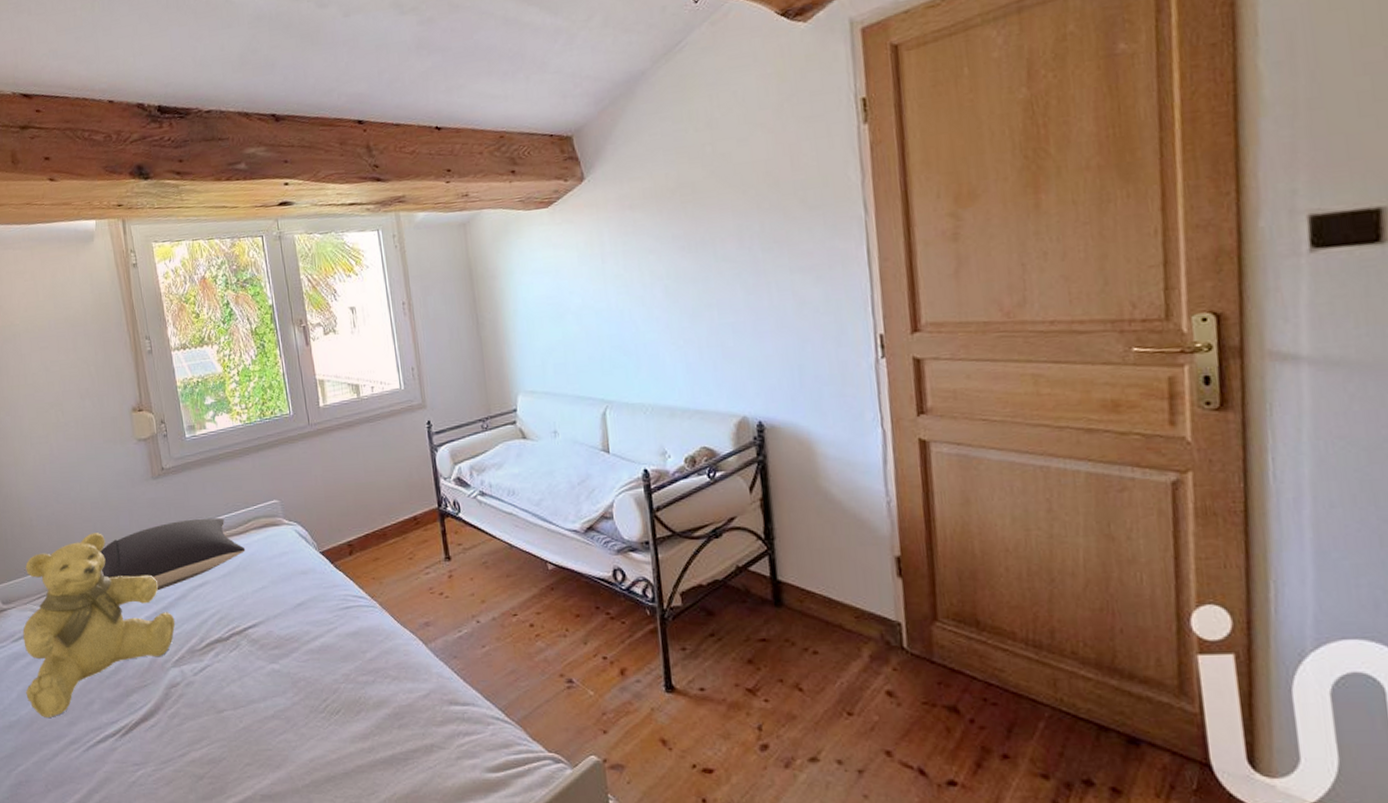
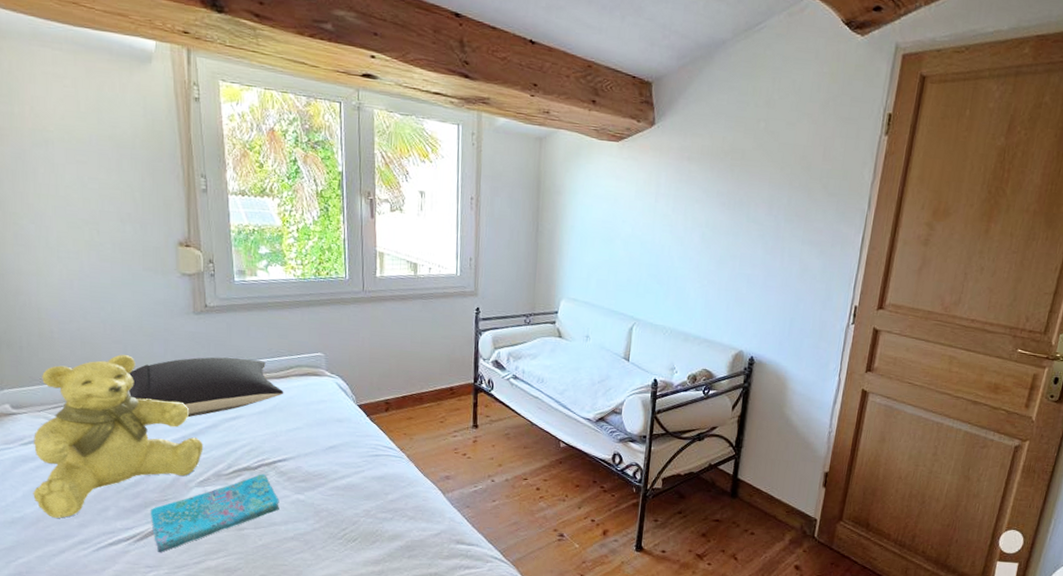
cover: none [131,644,256,746] -> present [150,473,280,552]

